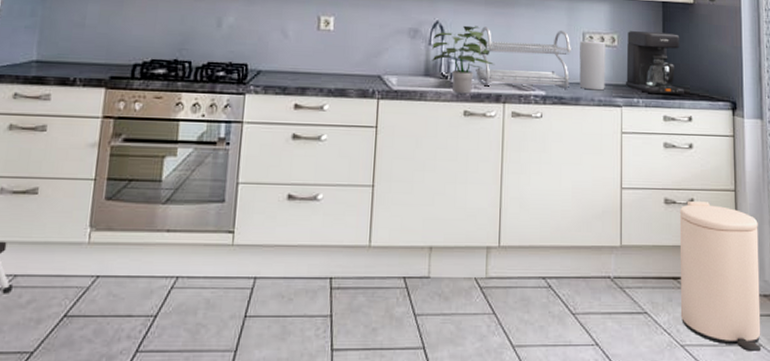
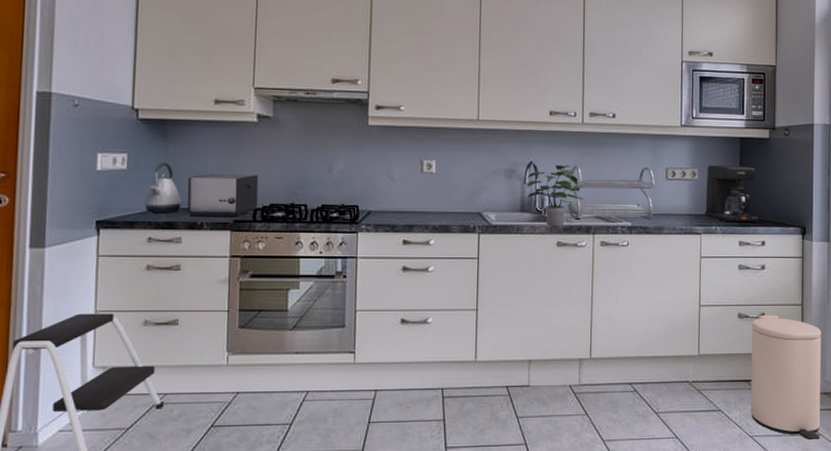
kettle: none [13,10,56,67] -> present [143,162,183,214]
toaster: none [60,24,141,73] -> present [187,174,259,218]
paper towel holder: present [579,38,606,91] -> none [662,173,687,220]

